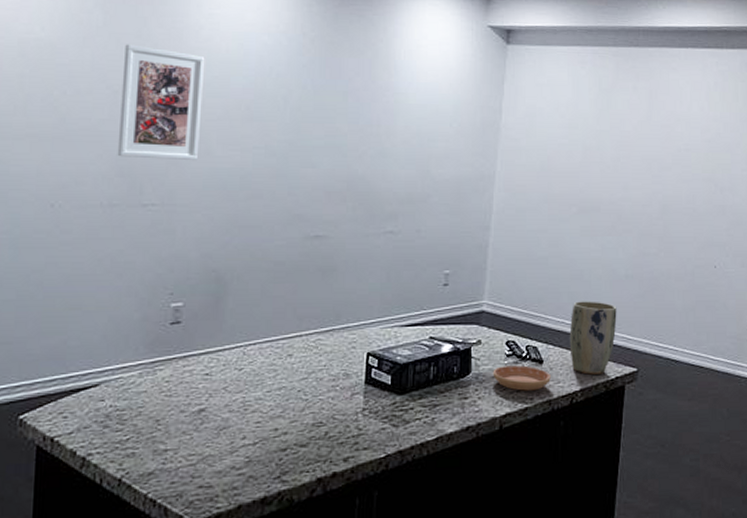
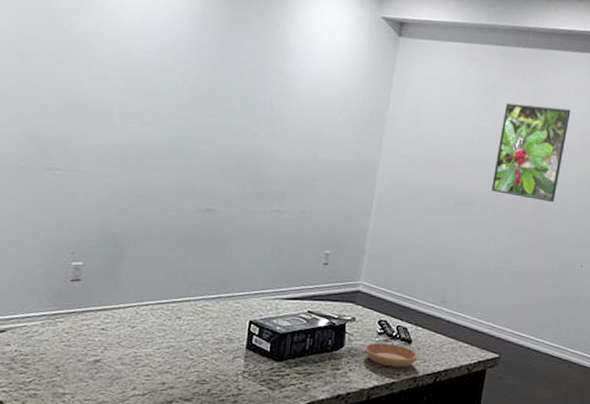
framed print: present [117,44,205,161] -> none [25,13,110,131]
plant pot: present [569,301,617,375] -> none [437,288,485,357]
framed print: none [615,104,689,202] -> present [492,103,571,202]

